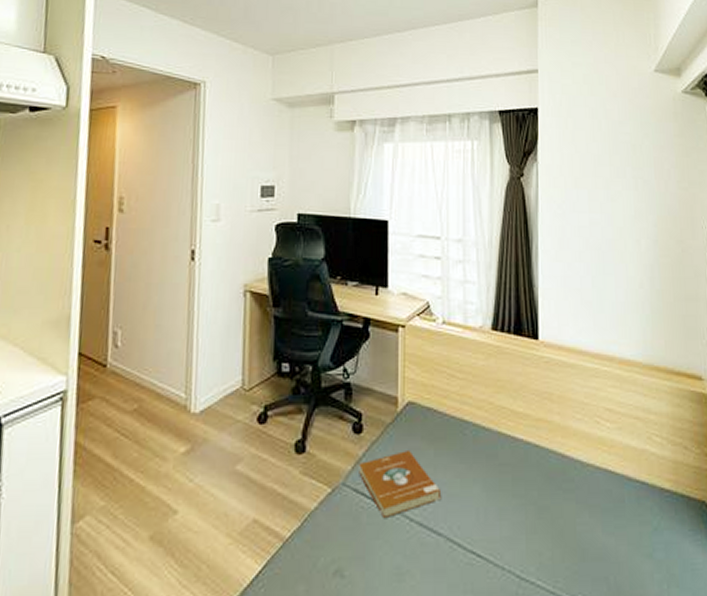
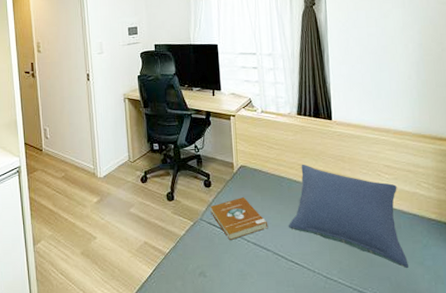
pillow: none [470,402,633,563] -> present [288,164,408,268]

